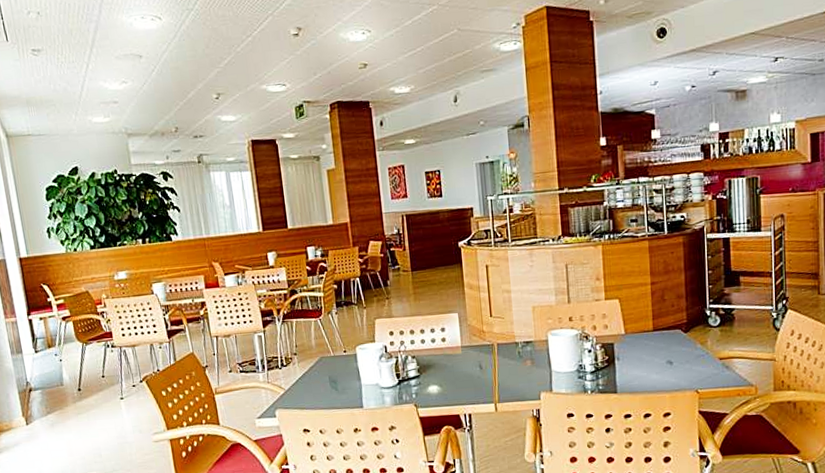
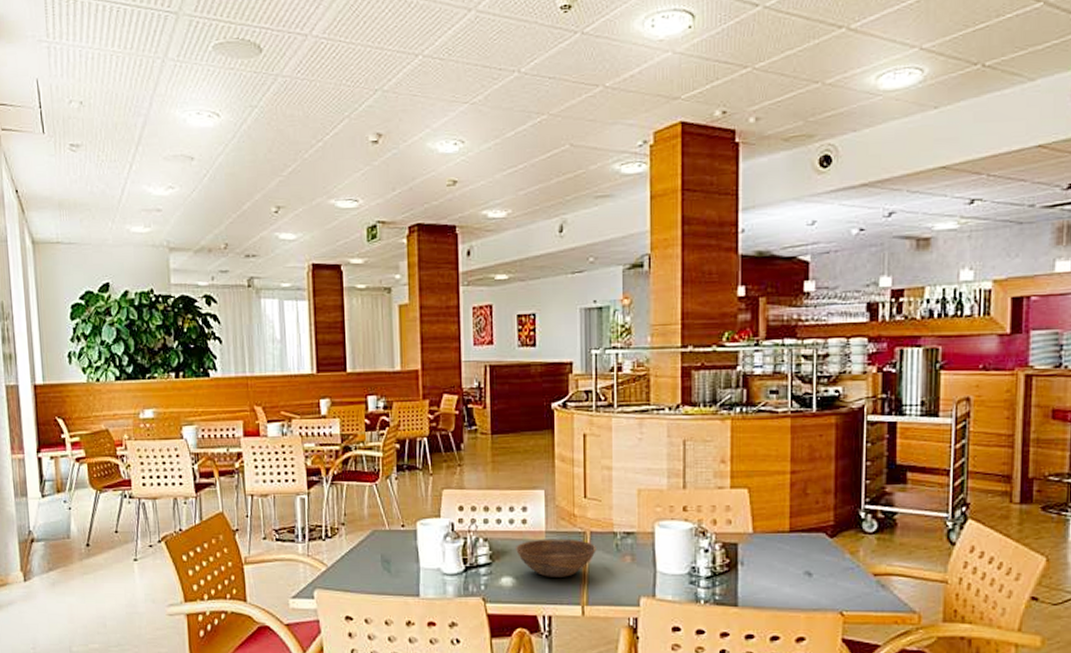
bowl: none [438,350,503,383] -> present [516,539,596,577]

